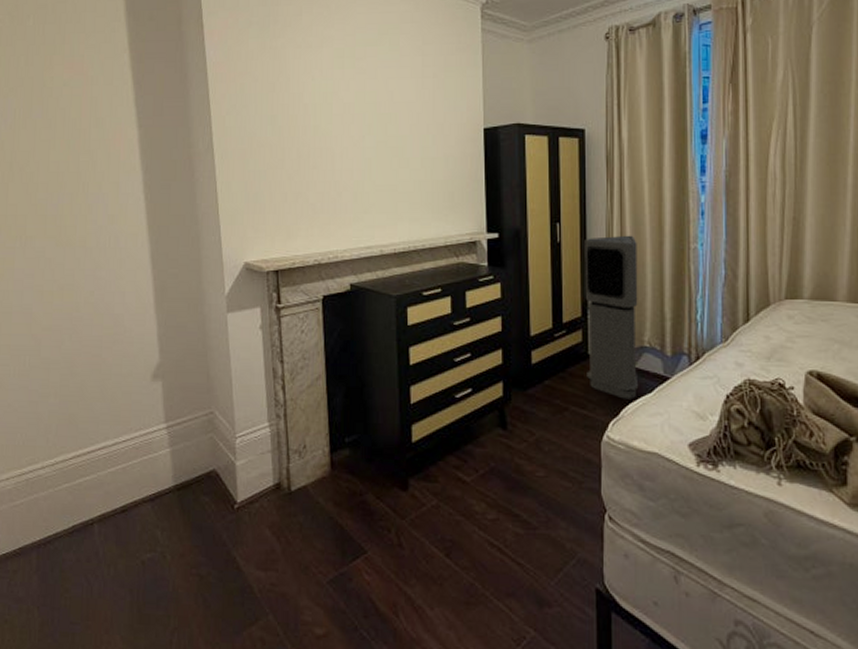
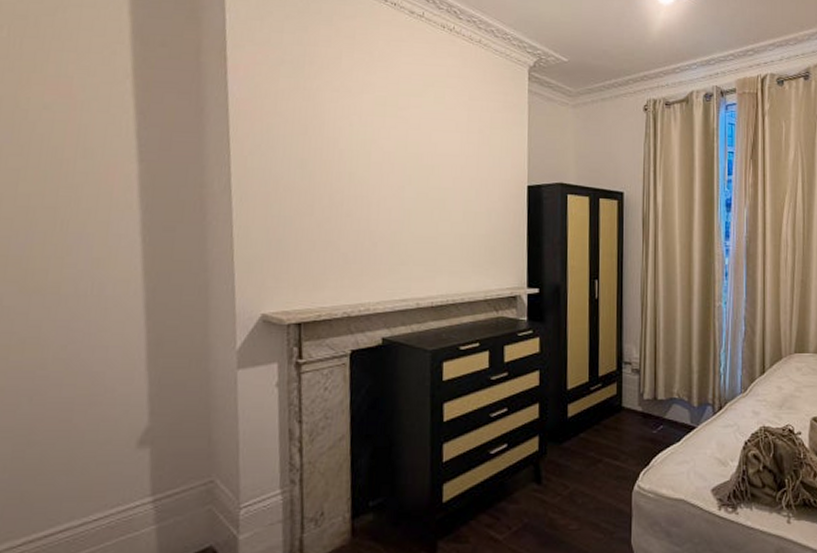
air purifier: present [585,235,639,399] -> none [620,293,669,449]

